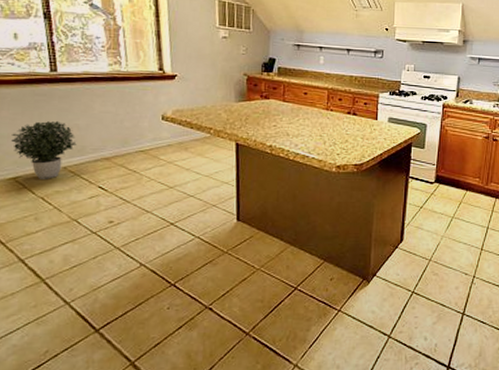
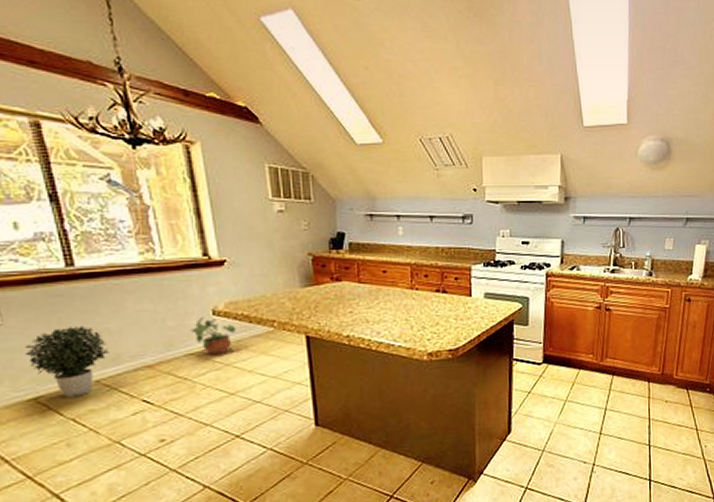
potted plant: none [142,121,179,154] -> present [190,317,236,355]

